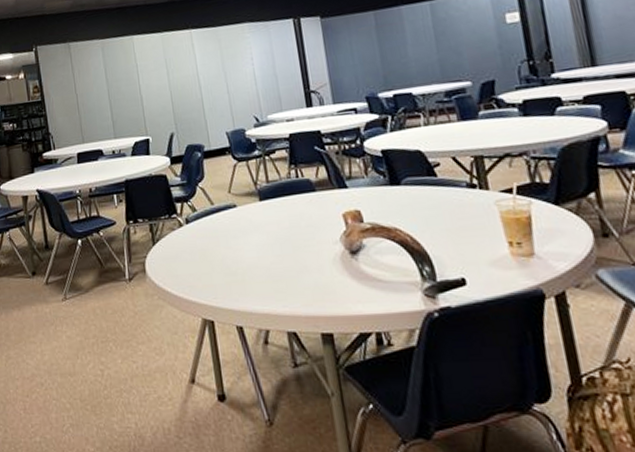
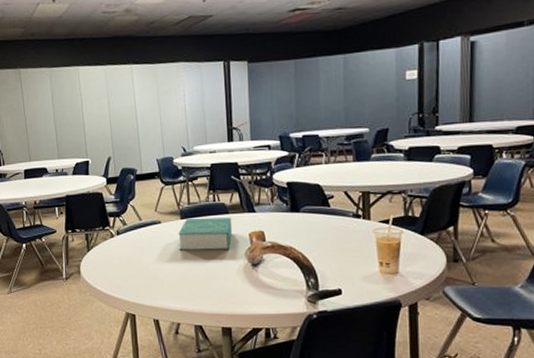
book: none [258,195,323,239] -> present [178,217,233,251]

